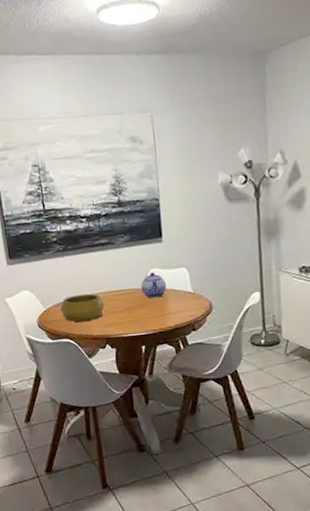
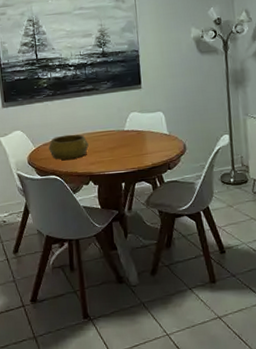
teapot: present [141,272,167,299] -> none [122,115,145,140]

